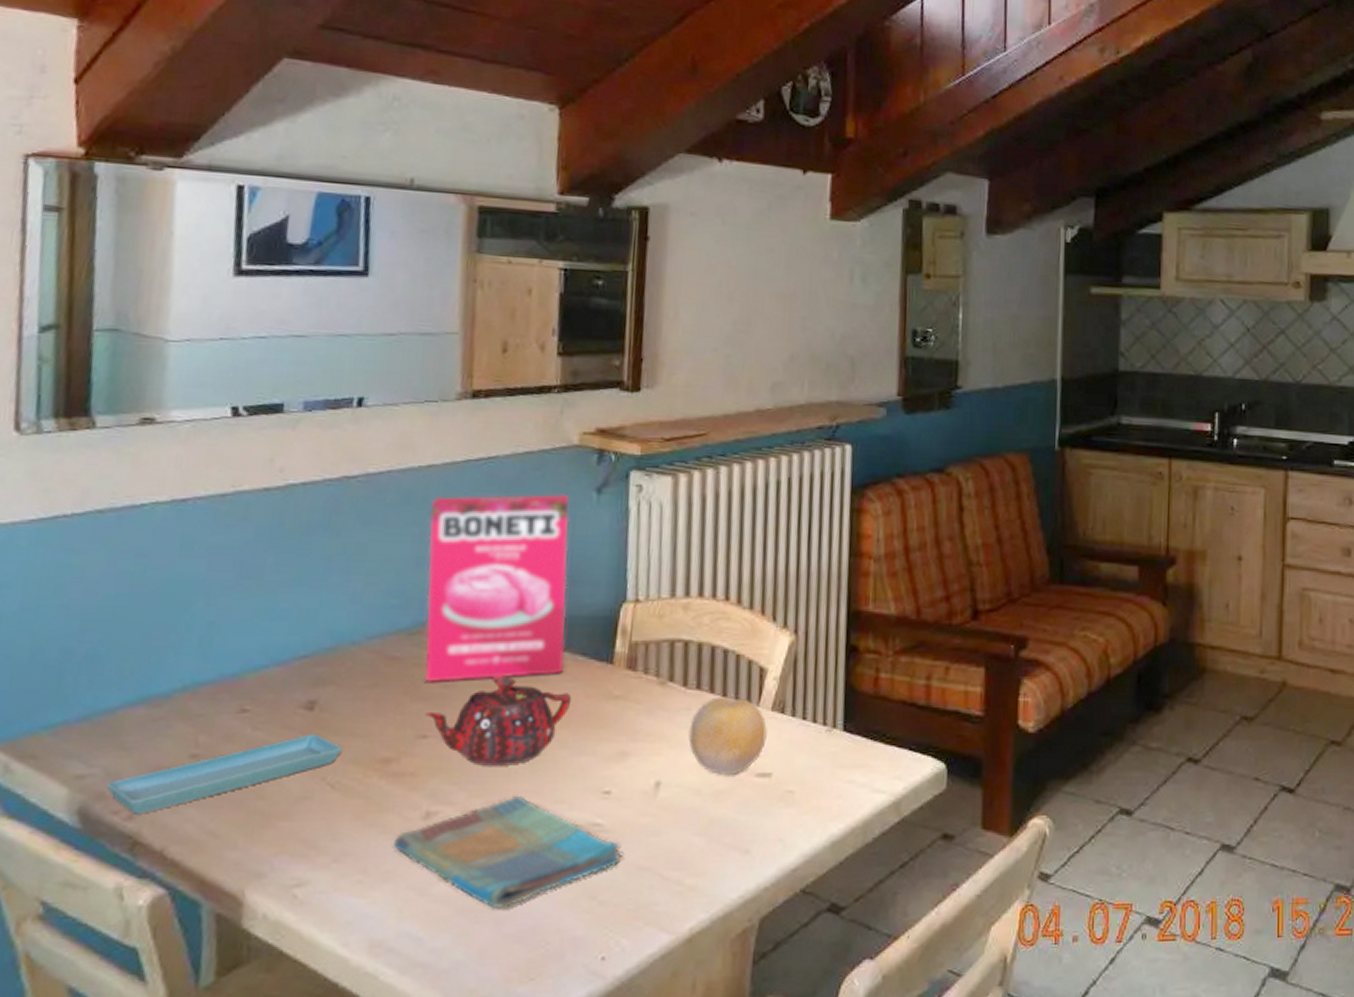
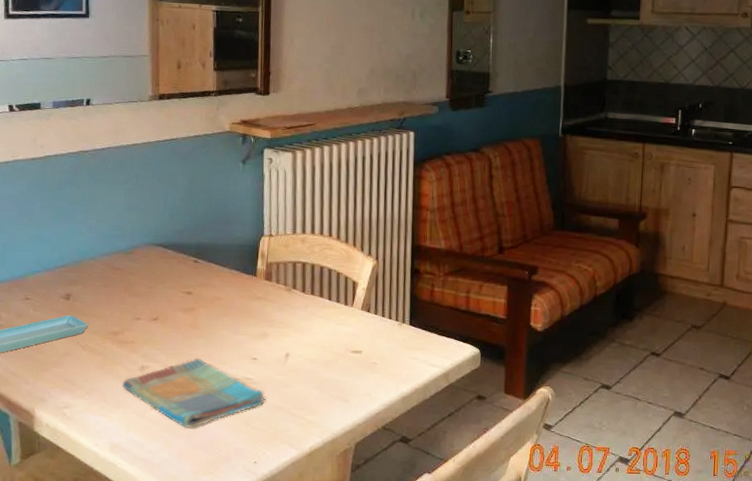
cereal box: present [424,493,570,682] -> none [135,163,225,285]
teapot: present [426,675,572,767] -> none [139,282,230,340]
fruit: present [689,697,767,775] -> none [307,300,358,351]

